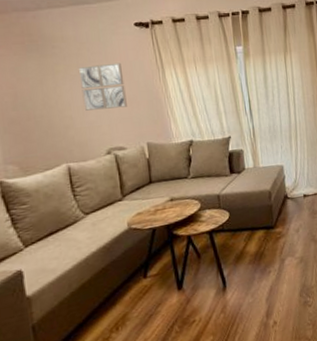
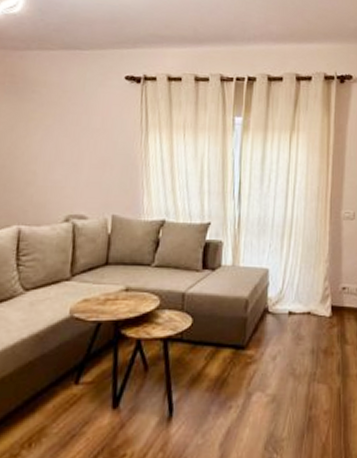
wall art: present [78,62,127,111] -> none [51,117,102,170]

